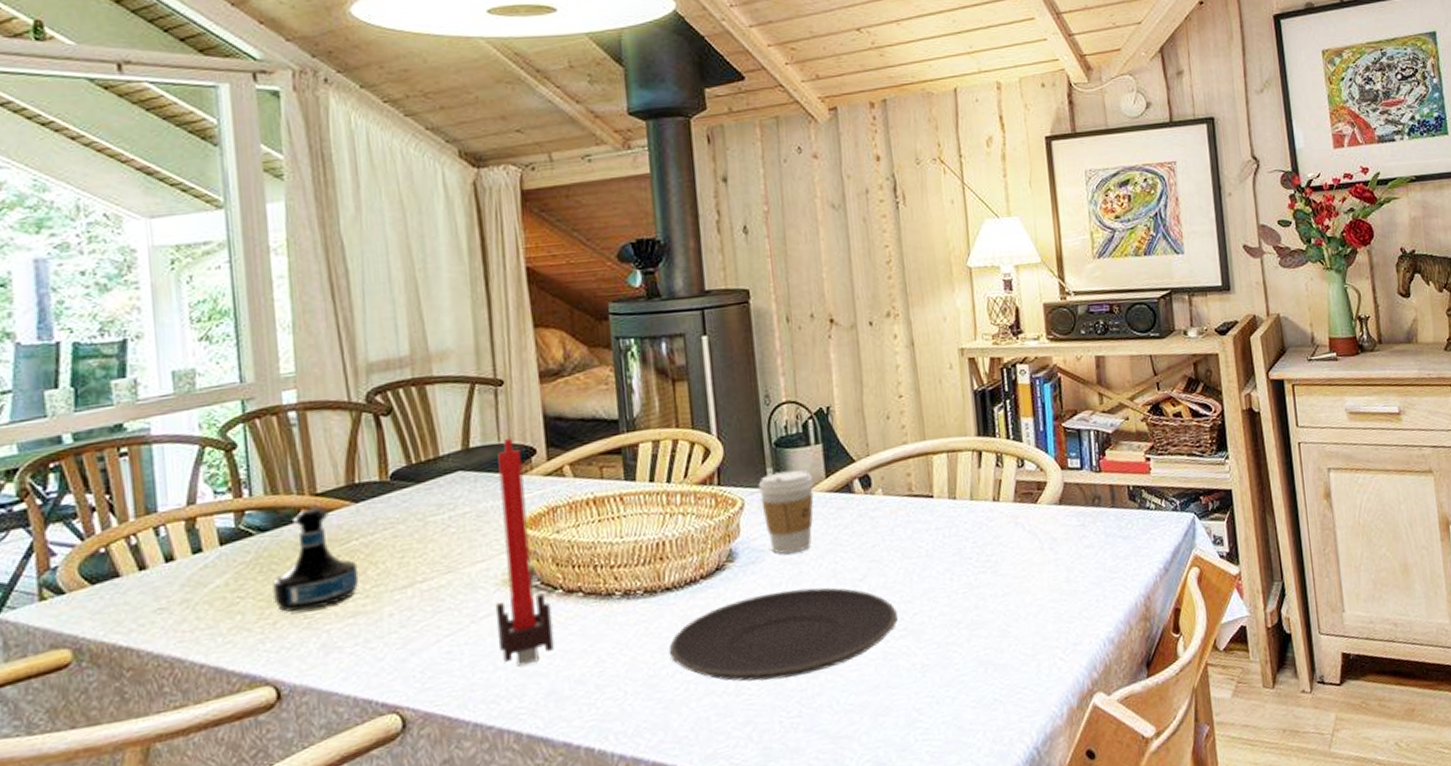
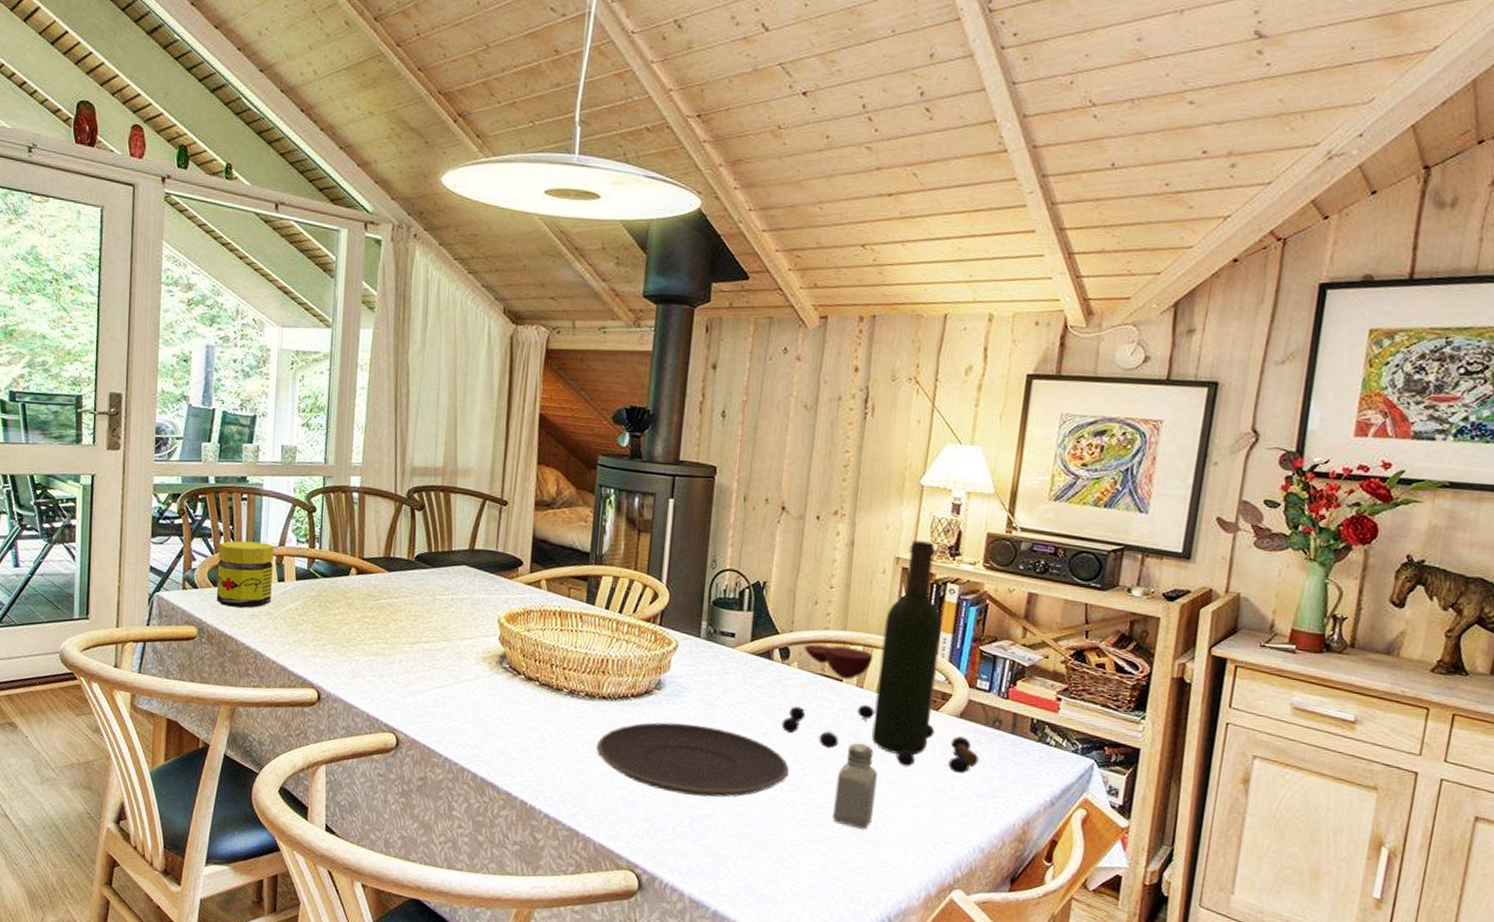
jar: none [90,505,186,608] -> present [216,541,274,608]
tequila bottle: present [273,507,359,612] -> none [325,567,384,643]
candle: present [495,437,554,666] -> none [471,547,513,726]
coffee cup: present [758,470,814,554] -> none [692,626,740,697]
wine bottle: none [878,325,1088,577] -> present [781,540,979,775]
saltshaker: none [949,561,997,659] -> present [832,743,878,829]

